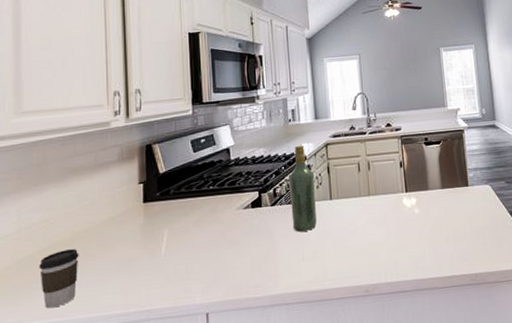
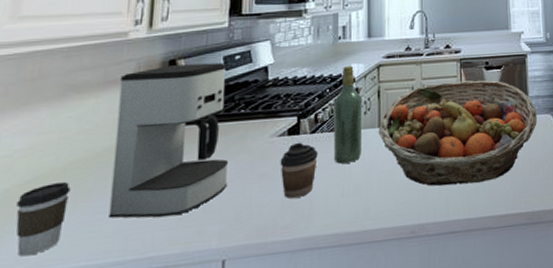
coffee maker: none [108,146,205,278] -> present [108,62,229,219]
coffee cup: none [247,213,279,262] -> present [280,142,318,199]
fruit basket: none [330,155,477,251] -> present [378,80,538,187]

